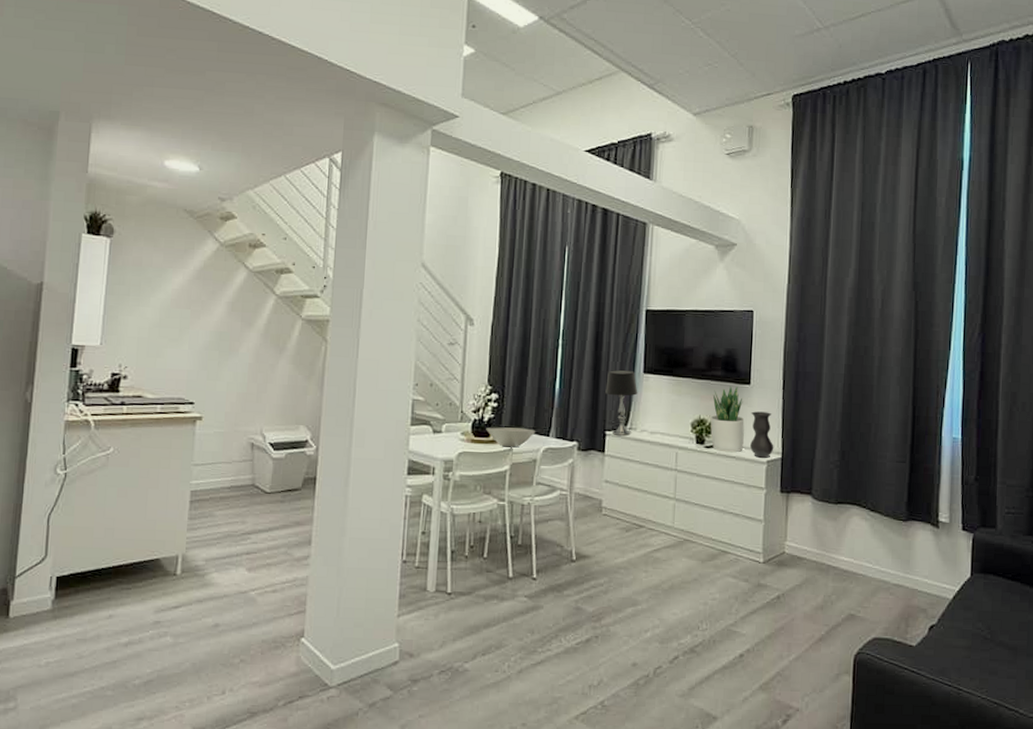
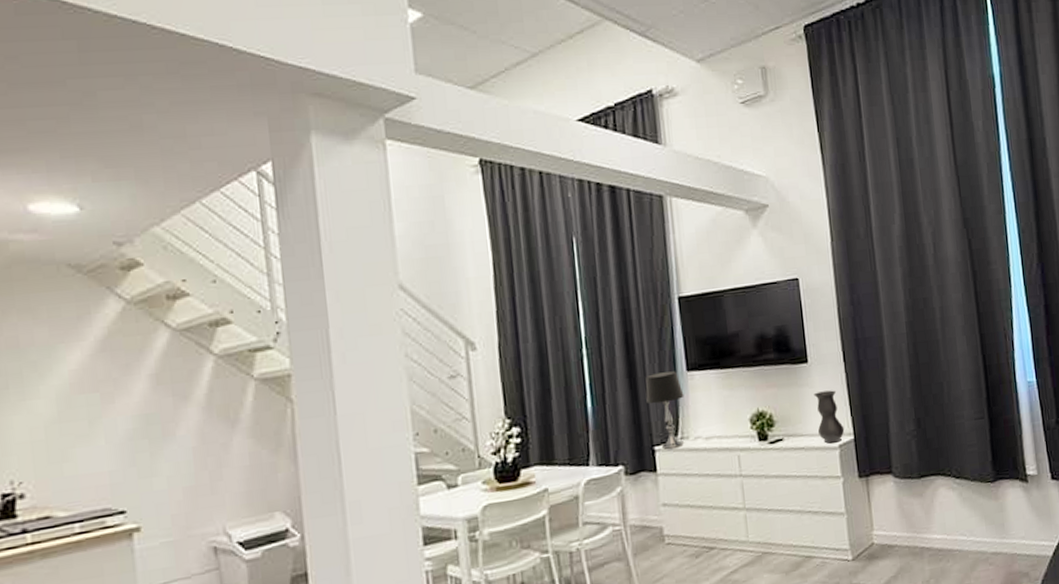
bowl: present [486,427,536,448] -> none [512,461,573,489]
planter: present [710,386,745,453] -> none [769,367,811,446]

